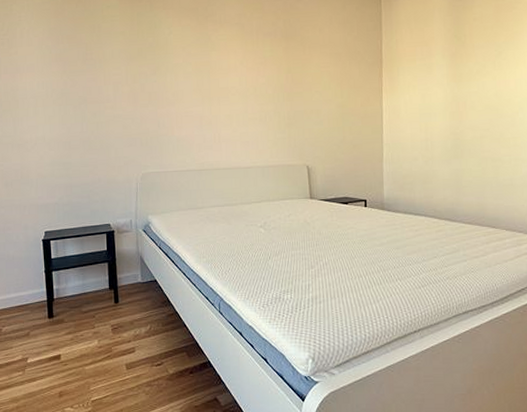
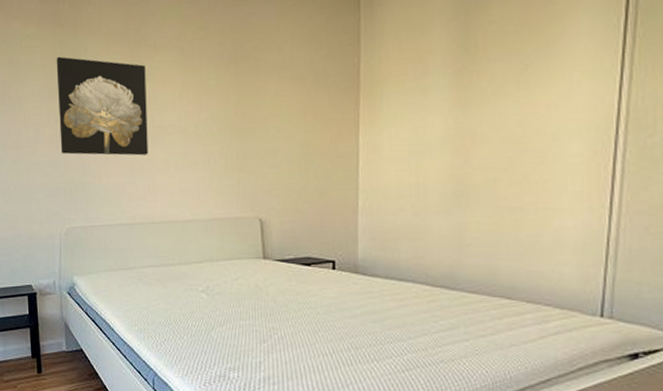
wall art: none [134,25,215,112] -> present [56,56,149,156]

